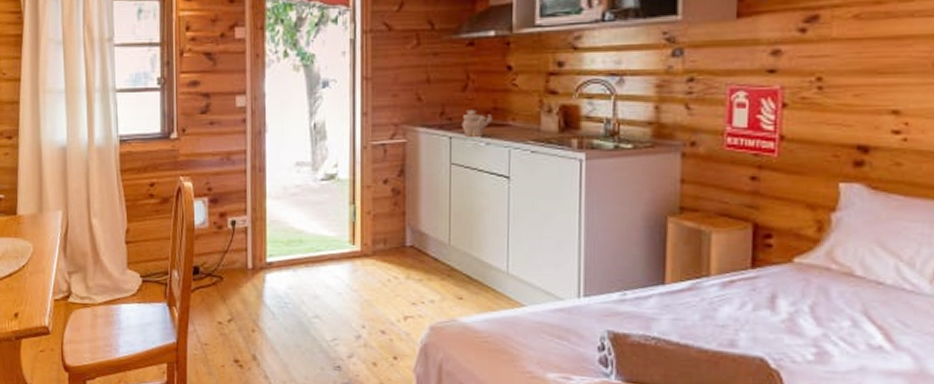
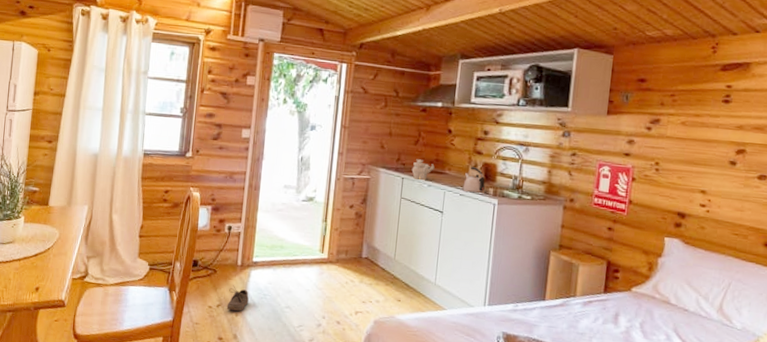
shoe: none [240,294,266,326] -> present [226,285,249,311]
kettle: none [534,112,567,148] -> present [462,167,486,194]

